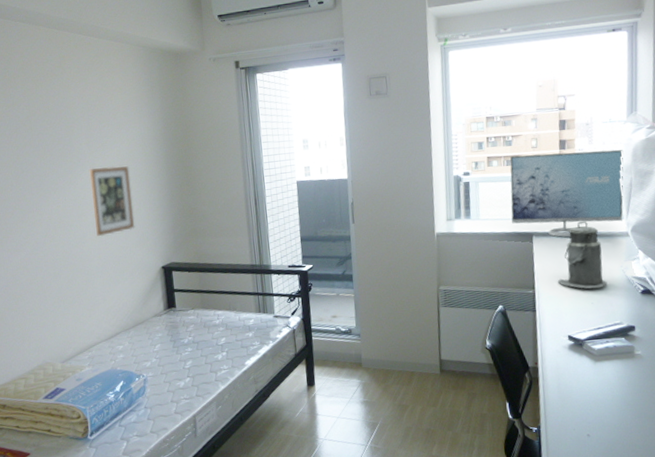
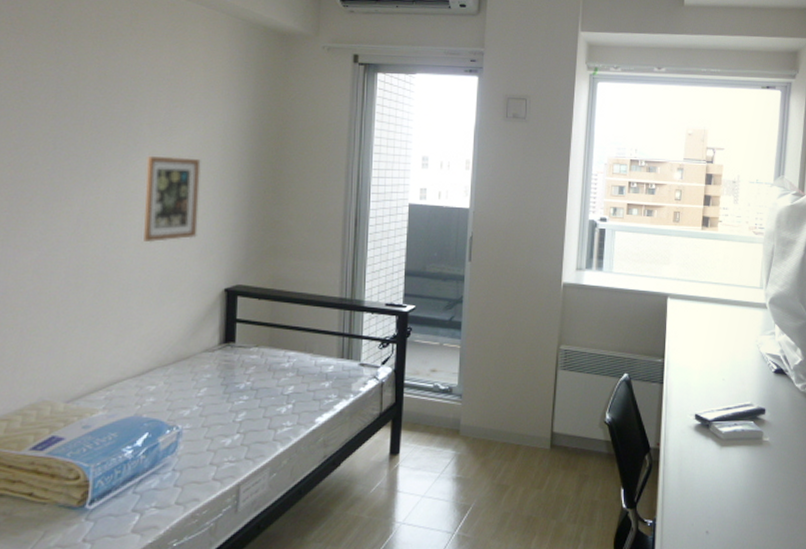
monitor: present [510,149,624,237] -> none [647,206,768,303]
canister: present [557,221,608,289] -> none [689,286,741,363]

